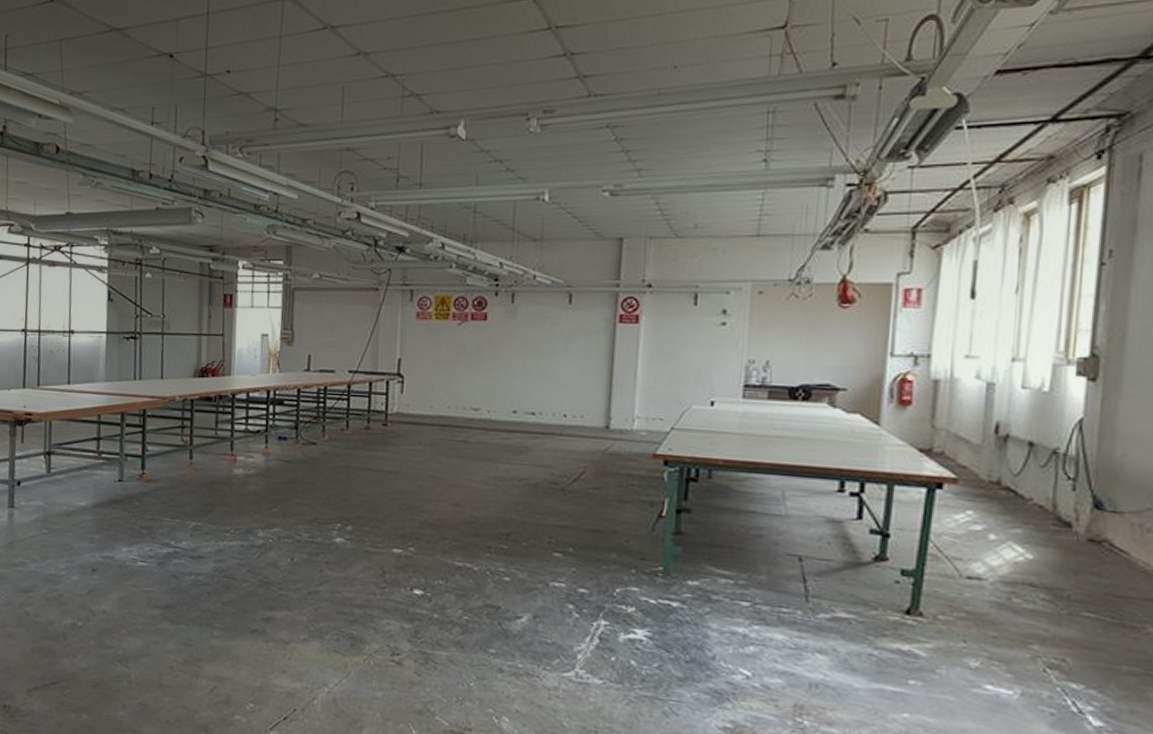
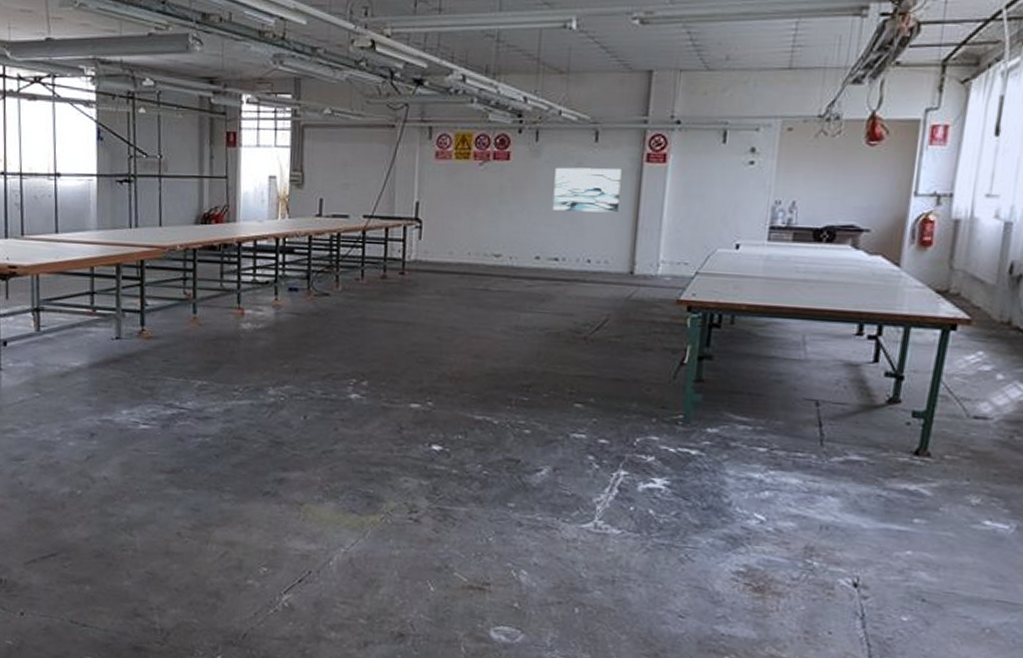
wall art: none [528,327,595,371] -> present [552,167,622,213]

